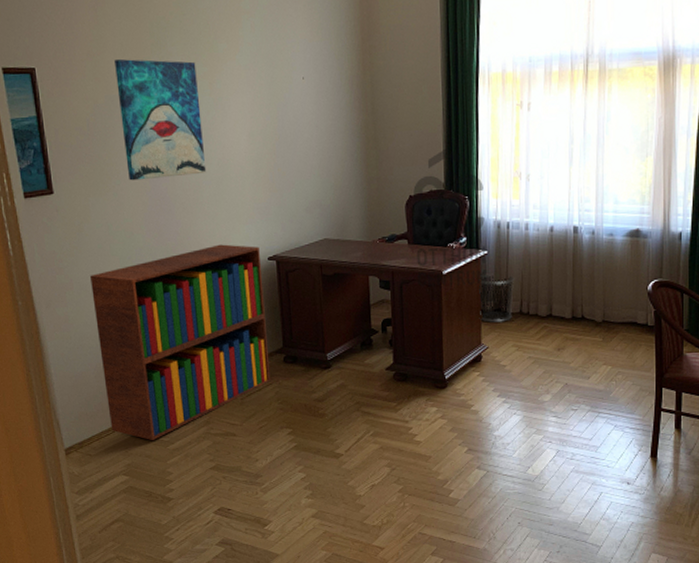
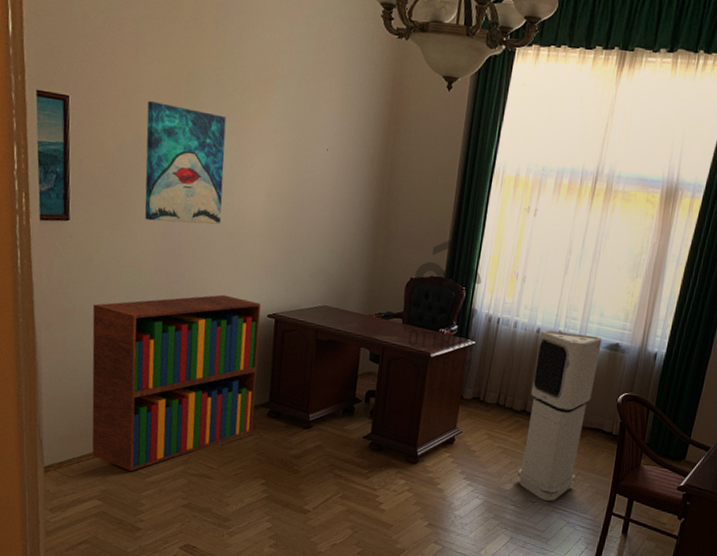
waste bin: present [479,273,515,322] -> none [458,363,497,410]
air purifier: none [554,225,621,407] -> present [517,330,603,501]

